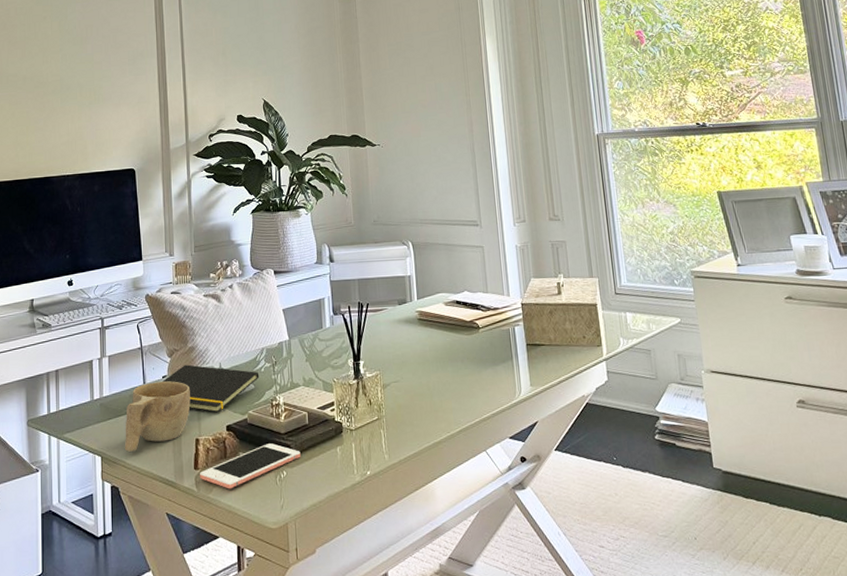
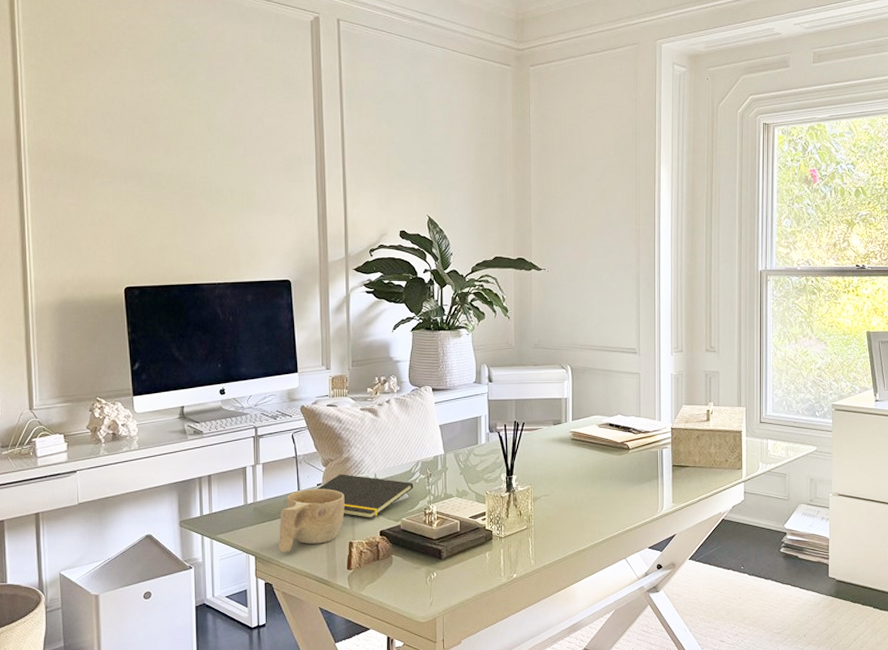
cell phone: present [200,443,301,489] -> none [353,548,451,588]

